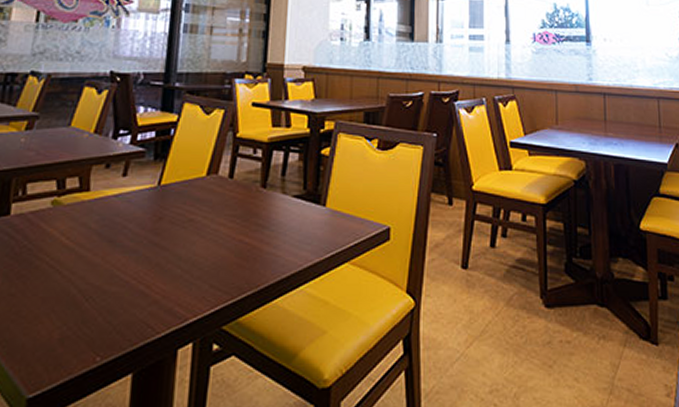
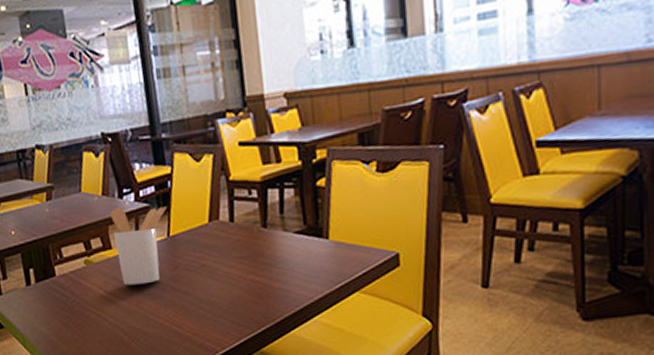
utensil holder: none [93,147,163,235] -> present [110,206,166,286]

